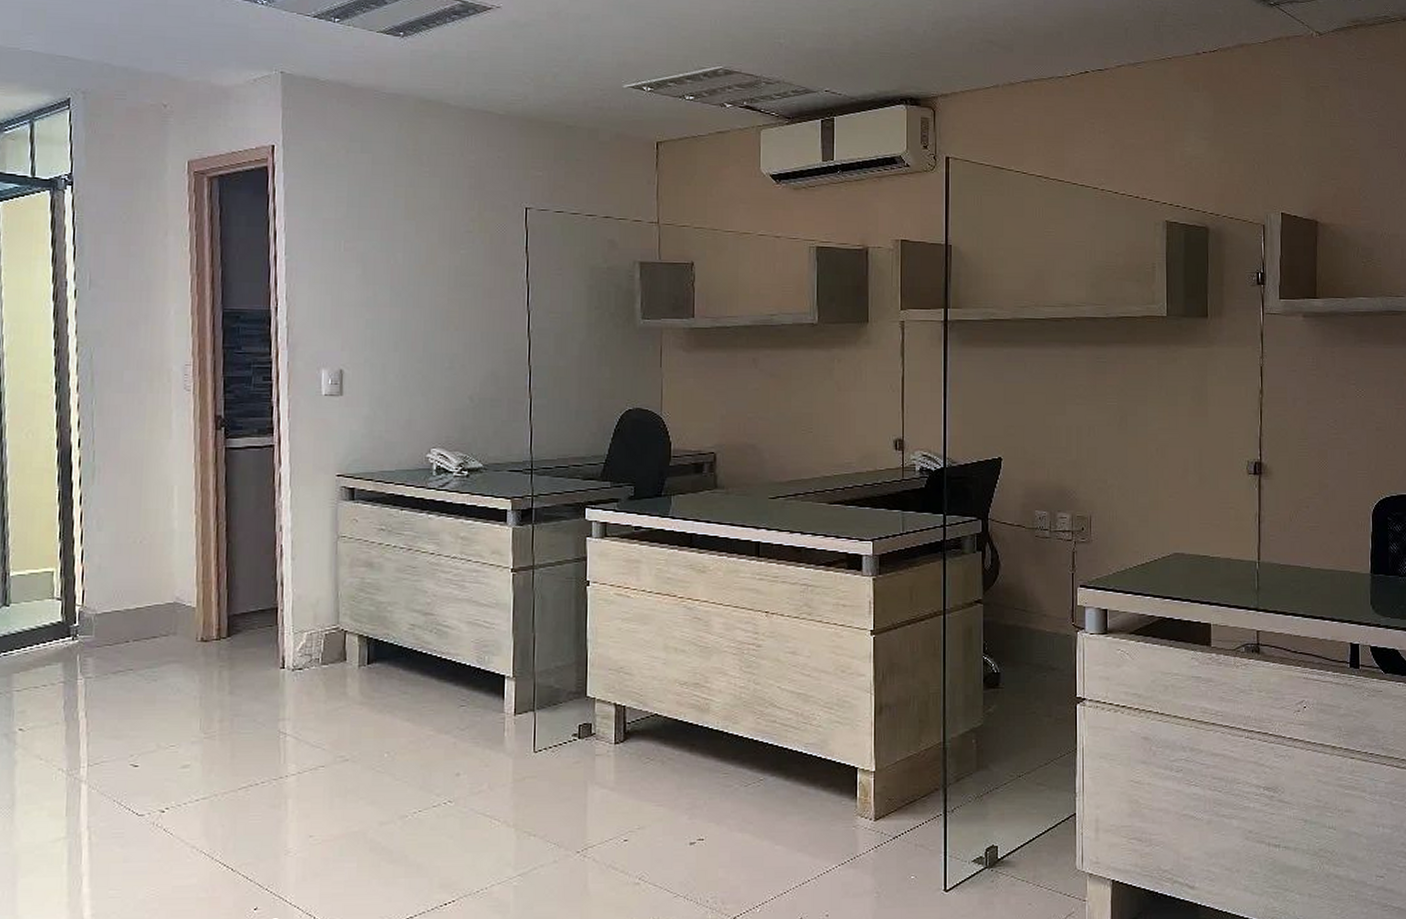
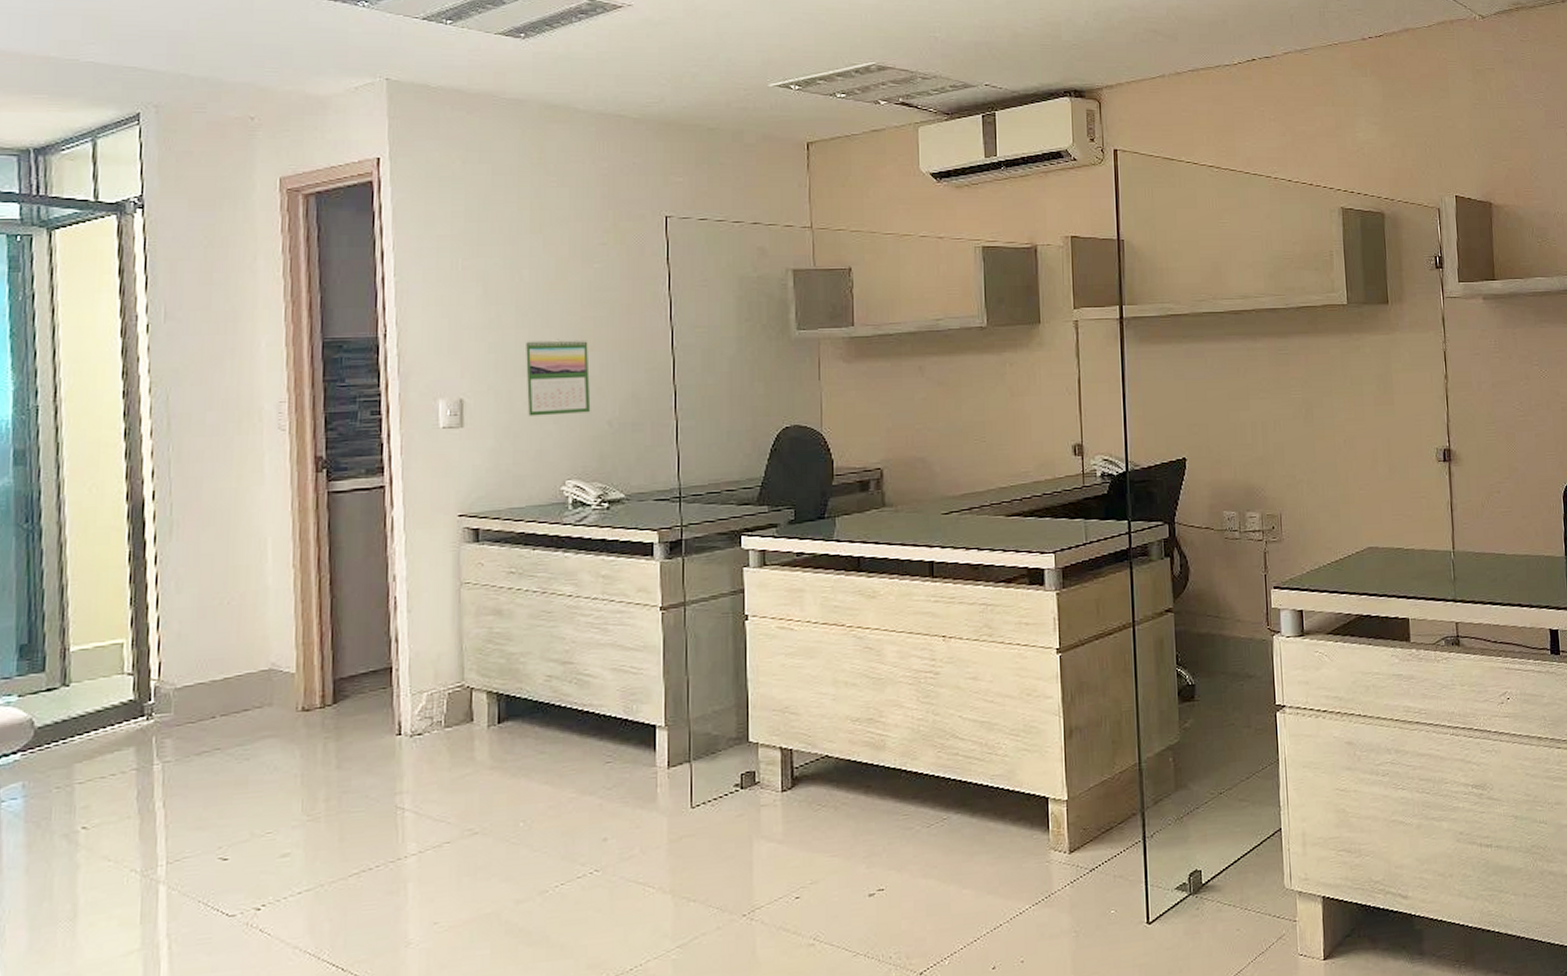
calendar: none [397,318,455,389] -> present [524,339,591,416]

